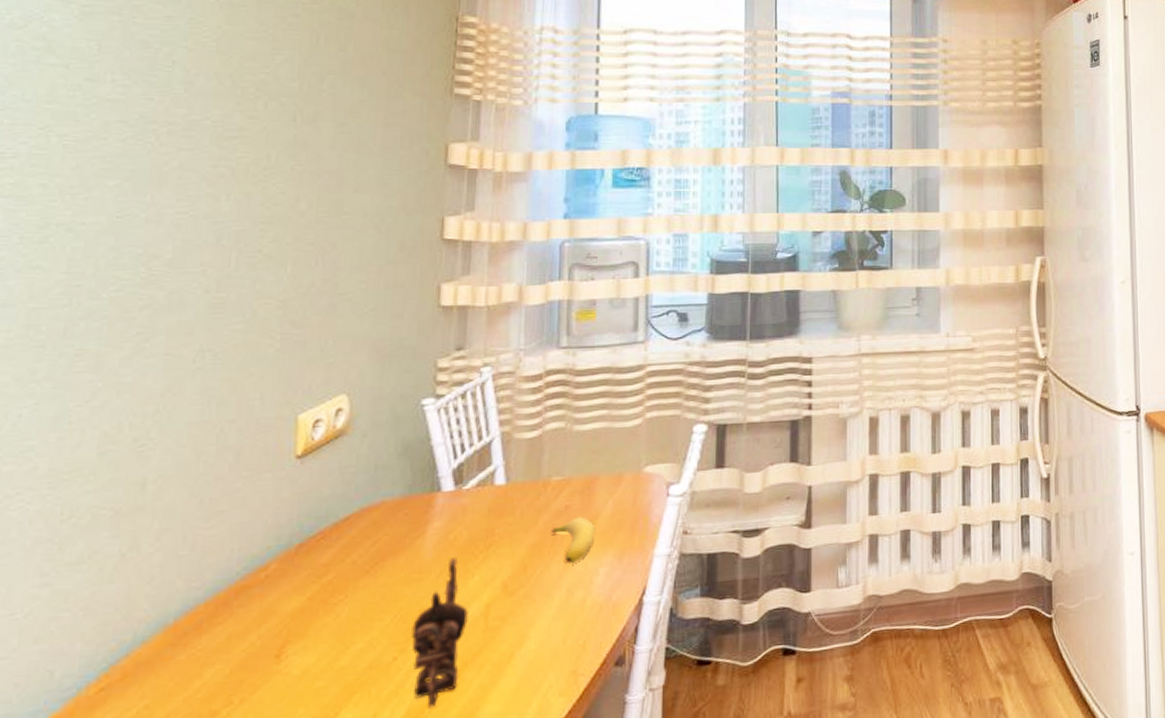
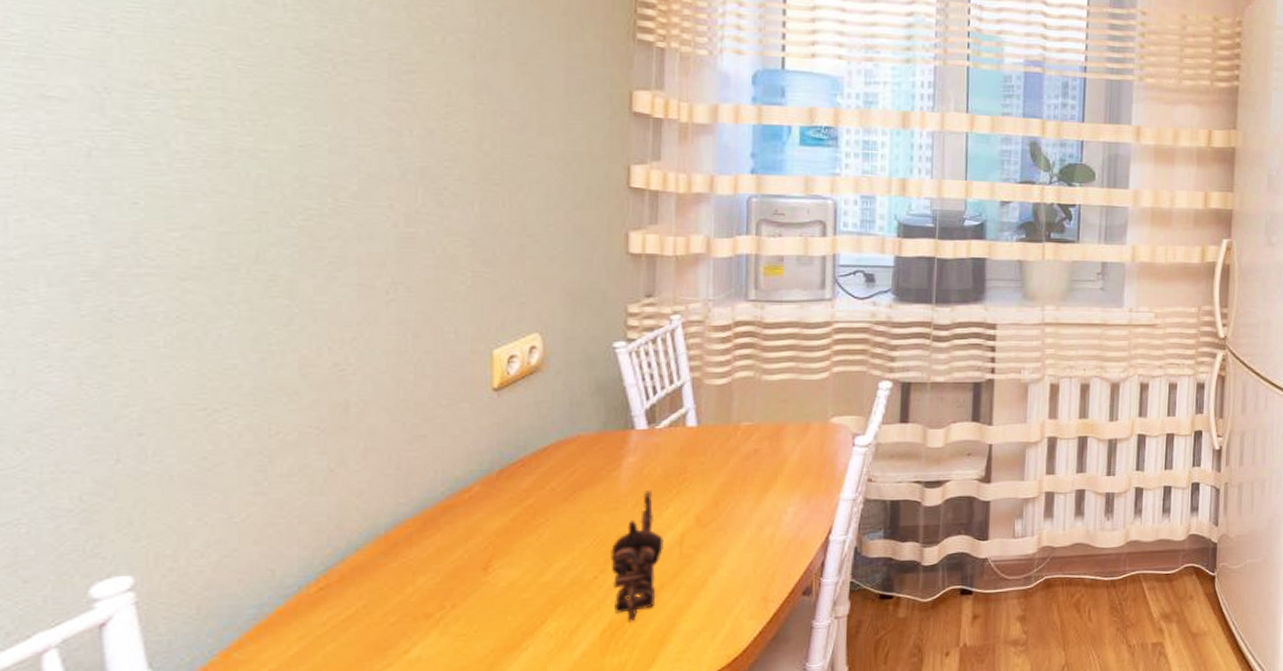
banana: present [551,517,596,564] -> none [741,460,784,502]

